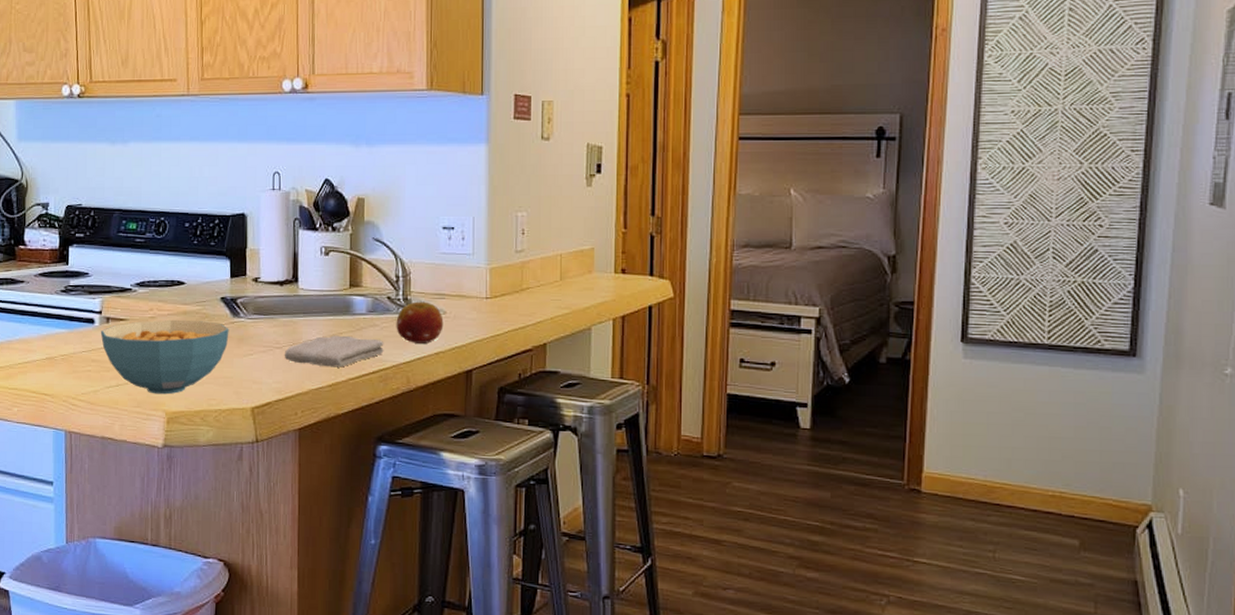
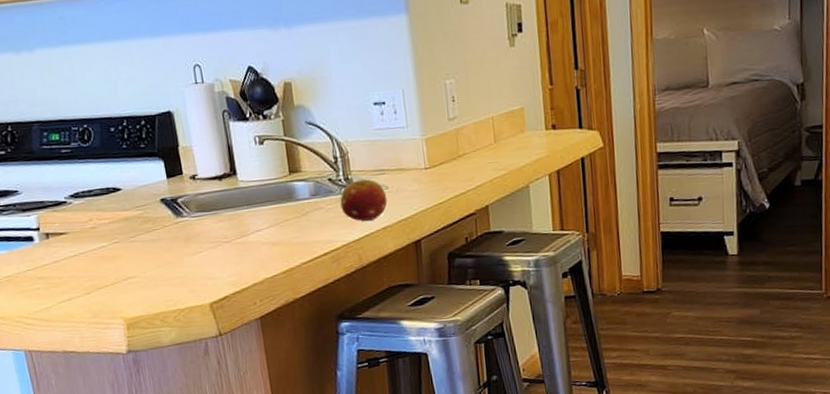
cereal bowl: present [100,319,229,395] -> none [41,224,176,303]
washcloth: present [284,335,384,368] -> none [234,221,333,255]

